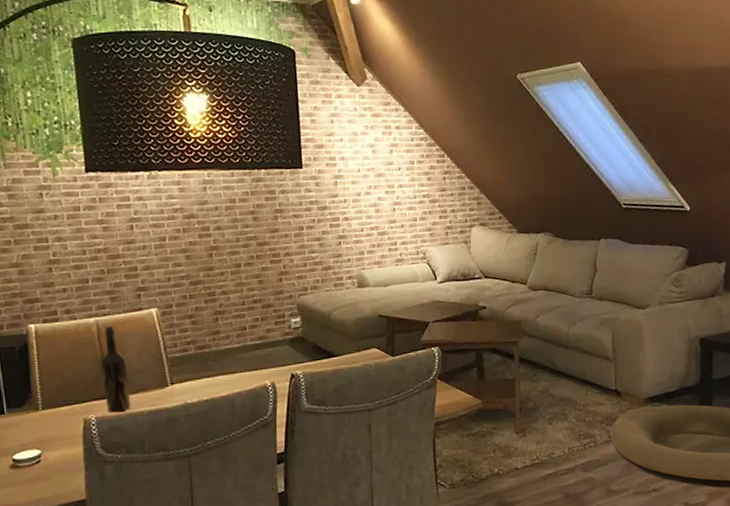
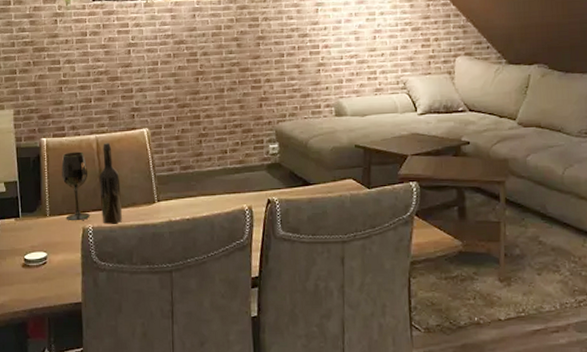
wine glass: none [54,337,92,414] -> present [61,151,90,221]

